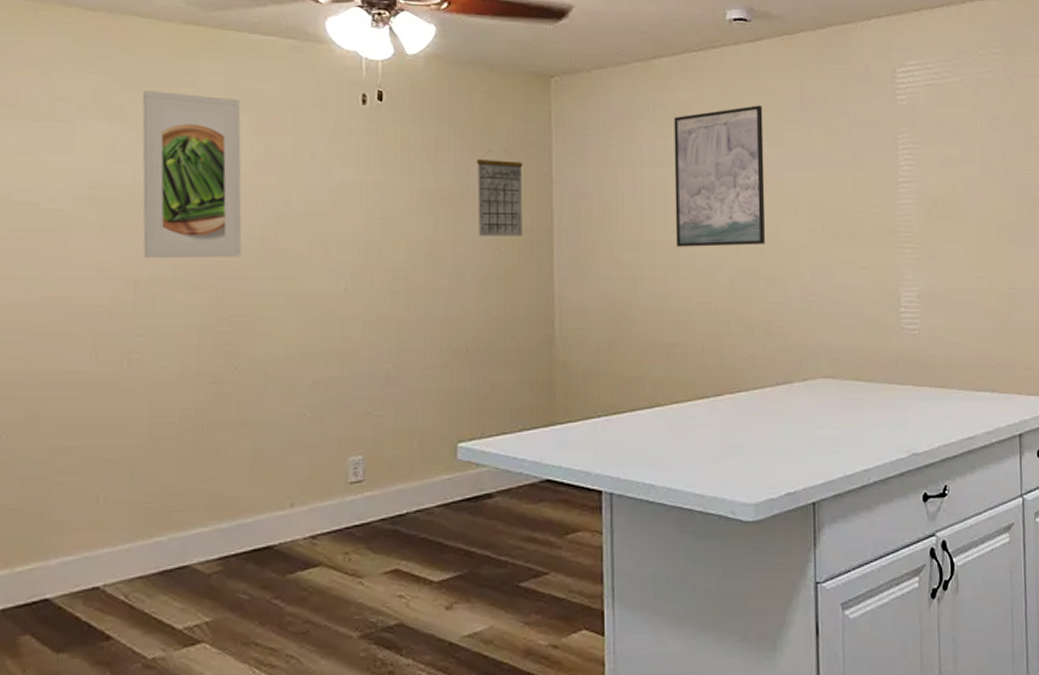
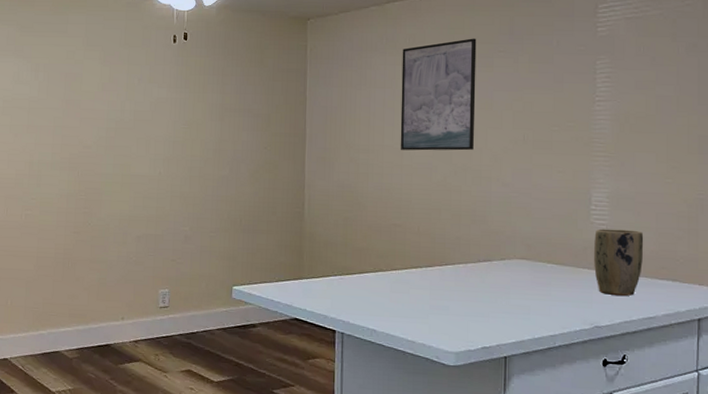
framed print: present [142,91,242,259] -> none [34,36,95,149]
calendar: present [476,150,523,236] -> none [251,75,285,139]
plant pot: none [906,334,959,414] -> present [594,228,644,296]

